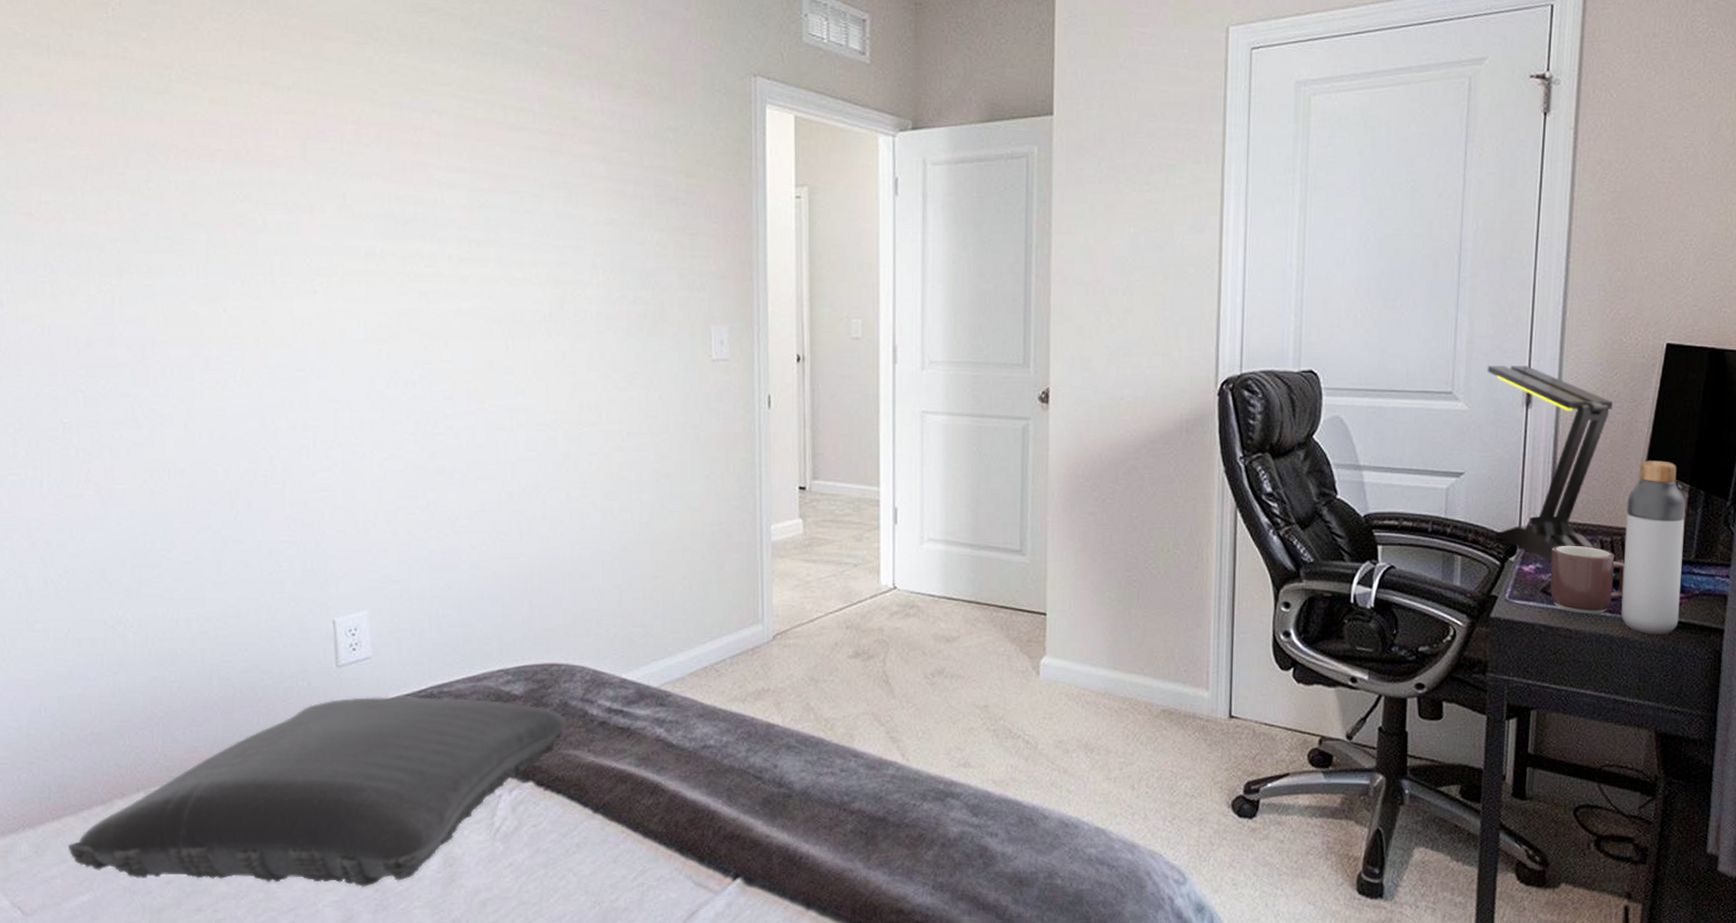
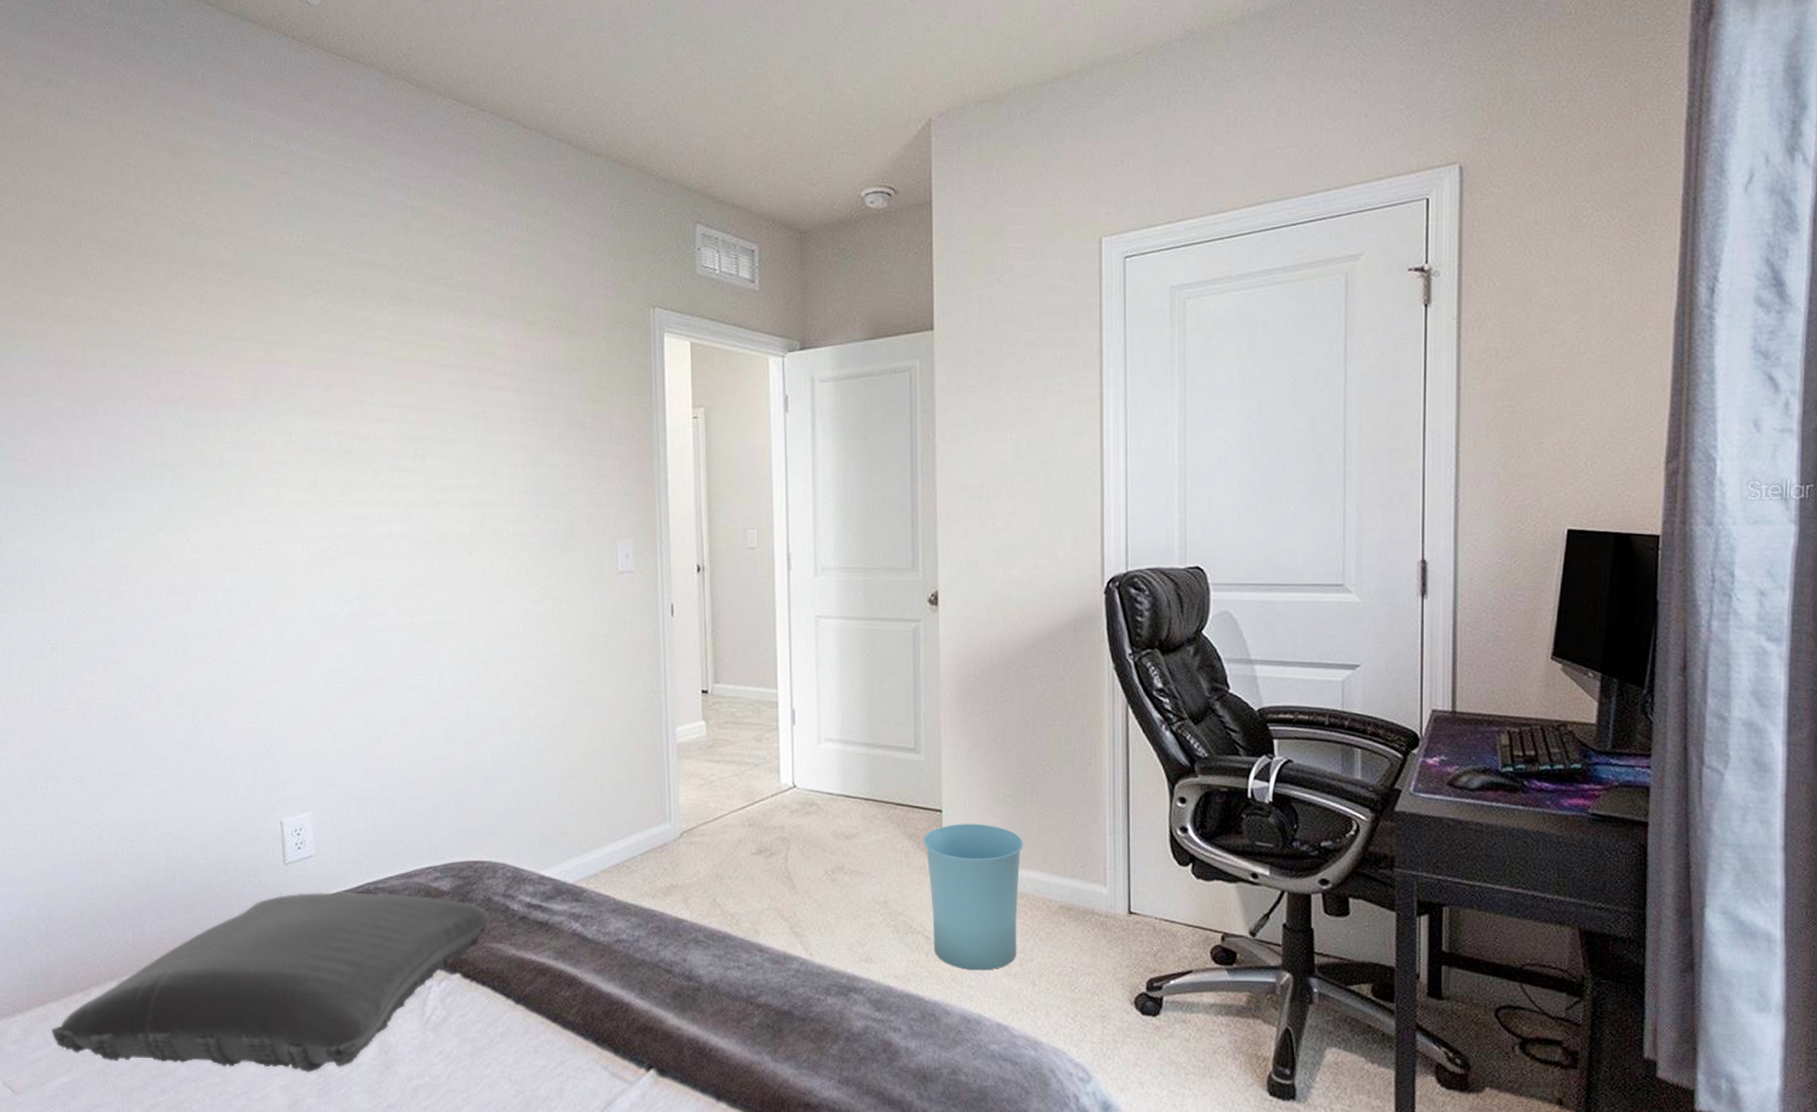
waste bin: none [1027,627,1127,775] -> present [924,824,1023,971]
desk lamp: present [1487,365,1613,561] -> none [1378,556,1513,754]
mug: present [1550,545,1625,615] -> none [1456,736,1536,808]
bottle: present [1621,460,1686,634] -> none [1534,649,1599,828]

